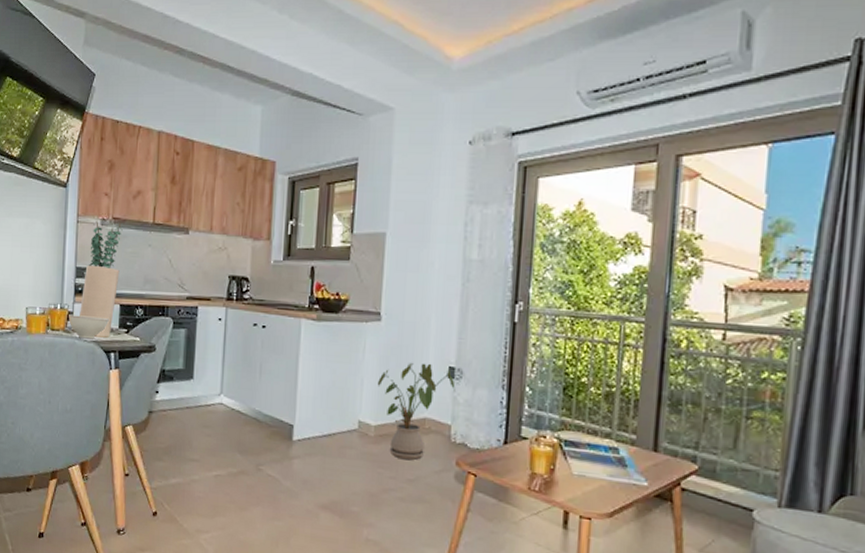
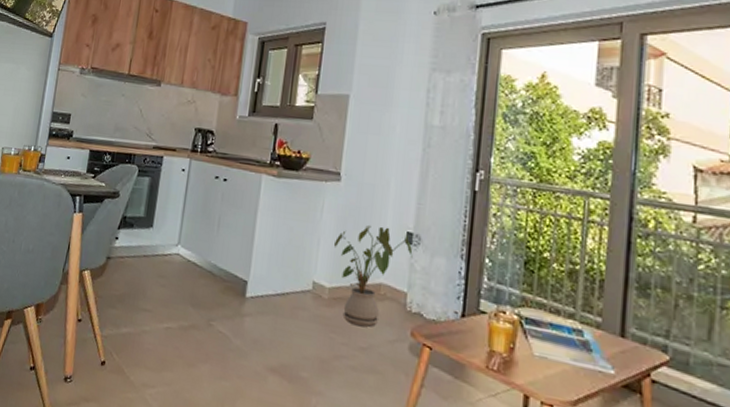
bowl: present [68,315,109,339] -> none [40,157,78,182]
vase: present [80,221,123,339] -> none [51,70,99,182]

